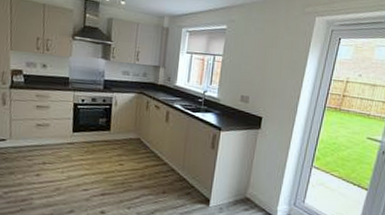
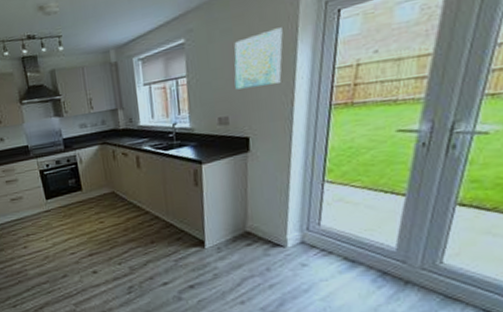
wall art: none [259,38,300,80] -> present [234,27,283,90]

